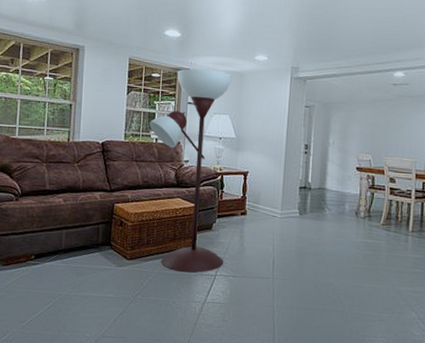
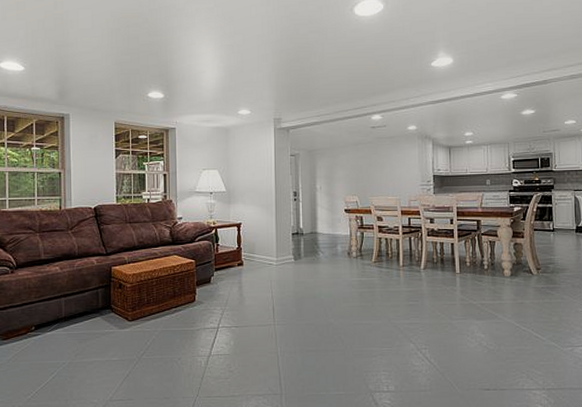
floor lamp: present [149,68,232,273] -> none [140,127,225,327]

